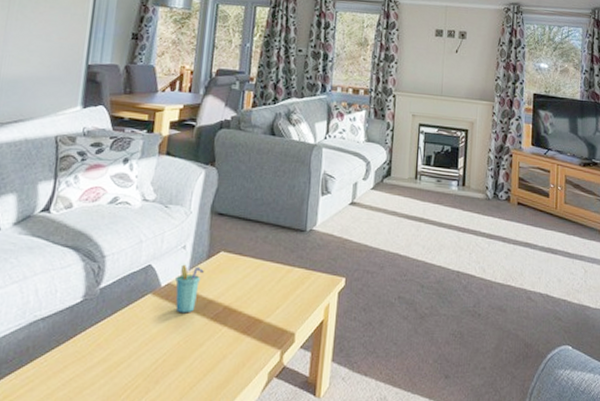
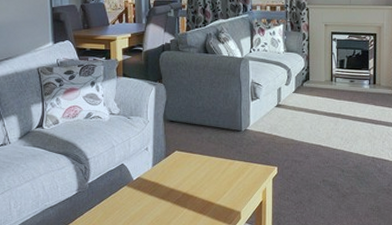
cup: present [175,264,204,313] -> none [143,162,164,200]

